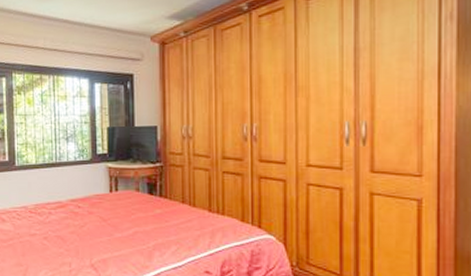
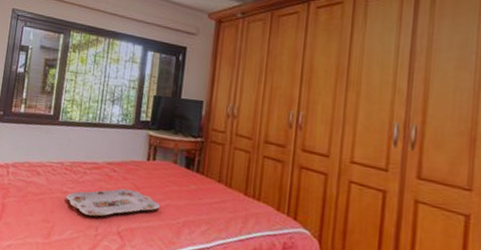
serving tray: none [35,223,129,254] -> present [66,188,161,217]

